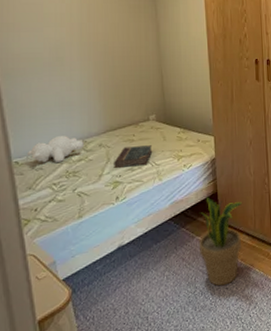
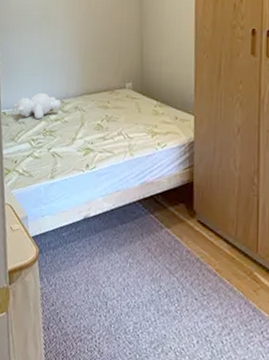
book: present [114,144,153,168] -> none [87,113,127,137]
potted plant: present [199,197,243,287] -> none [168,185,223,295]

